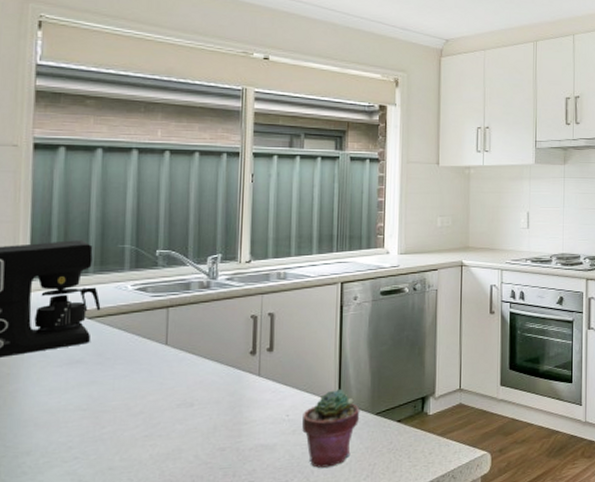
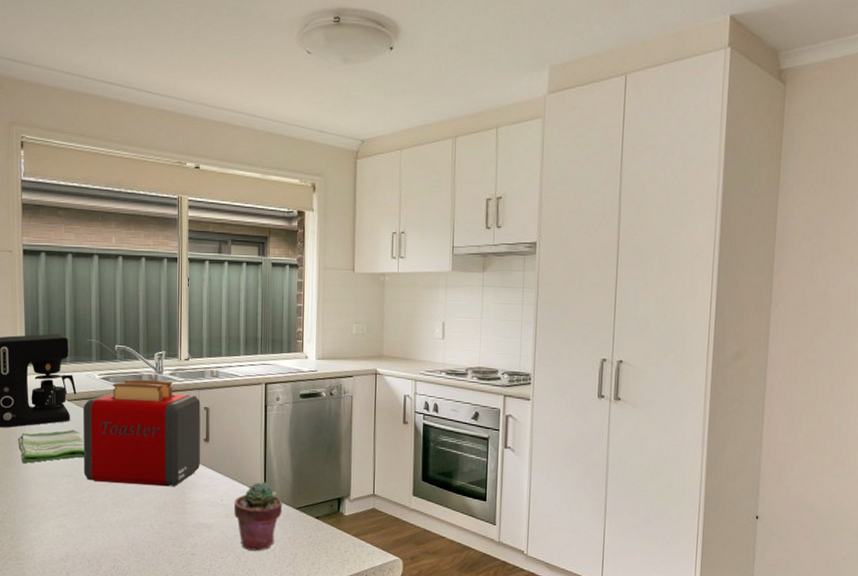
dish towel: none [11,352,109,400] -> present [18,429,85,463]
toaster: none [106,286,264,412] -> present [83,379,201,487]

